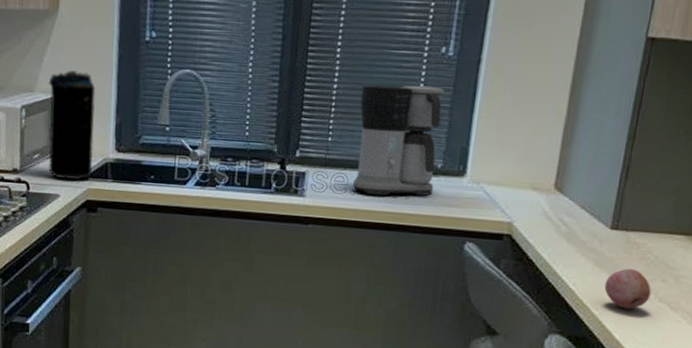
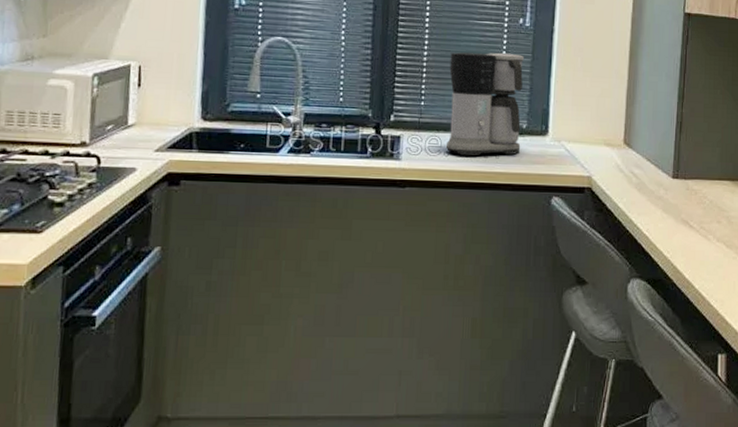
beverage can: present [48,70,96,181] -> none [123,37,180,152]
fruit: present [604,268,652,310] -> none [672,213,710,250]

